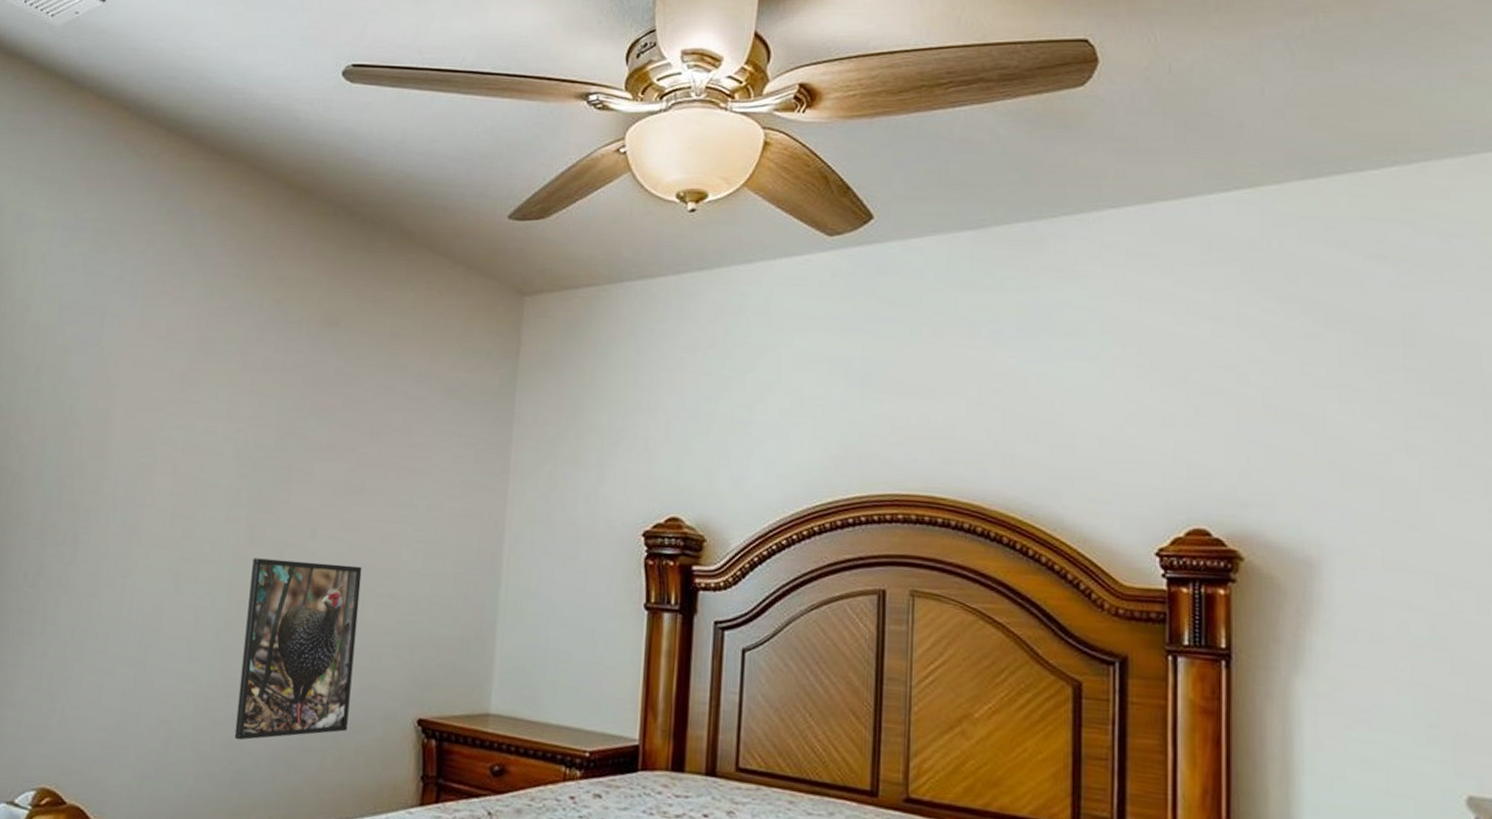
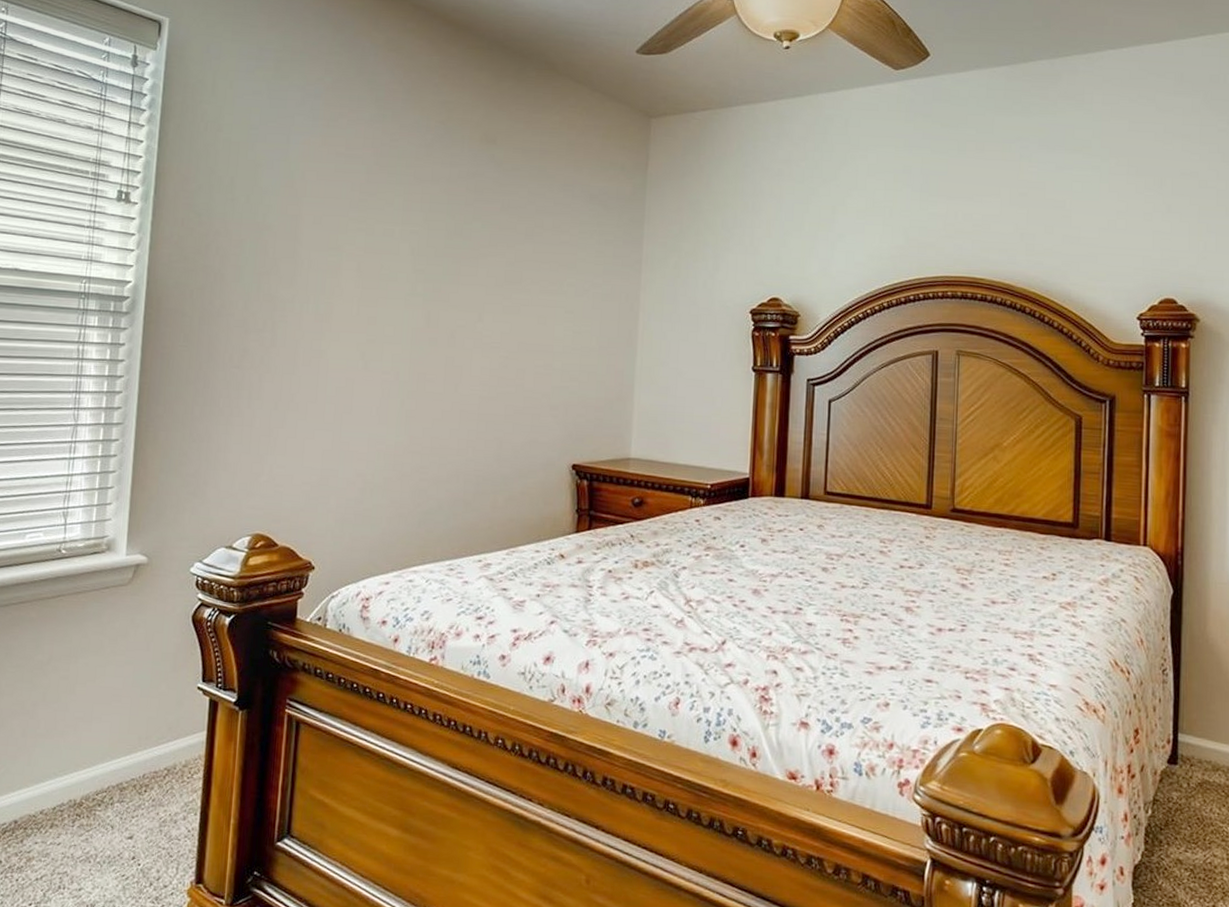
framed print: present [234,558,362,740] -> none [420,338,522,488]

